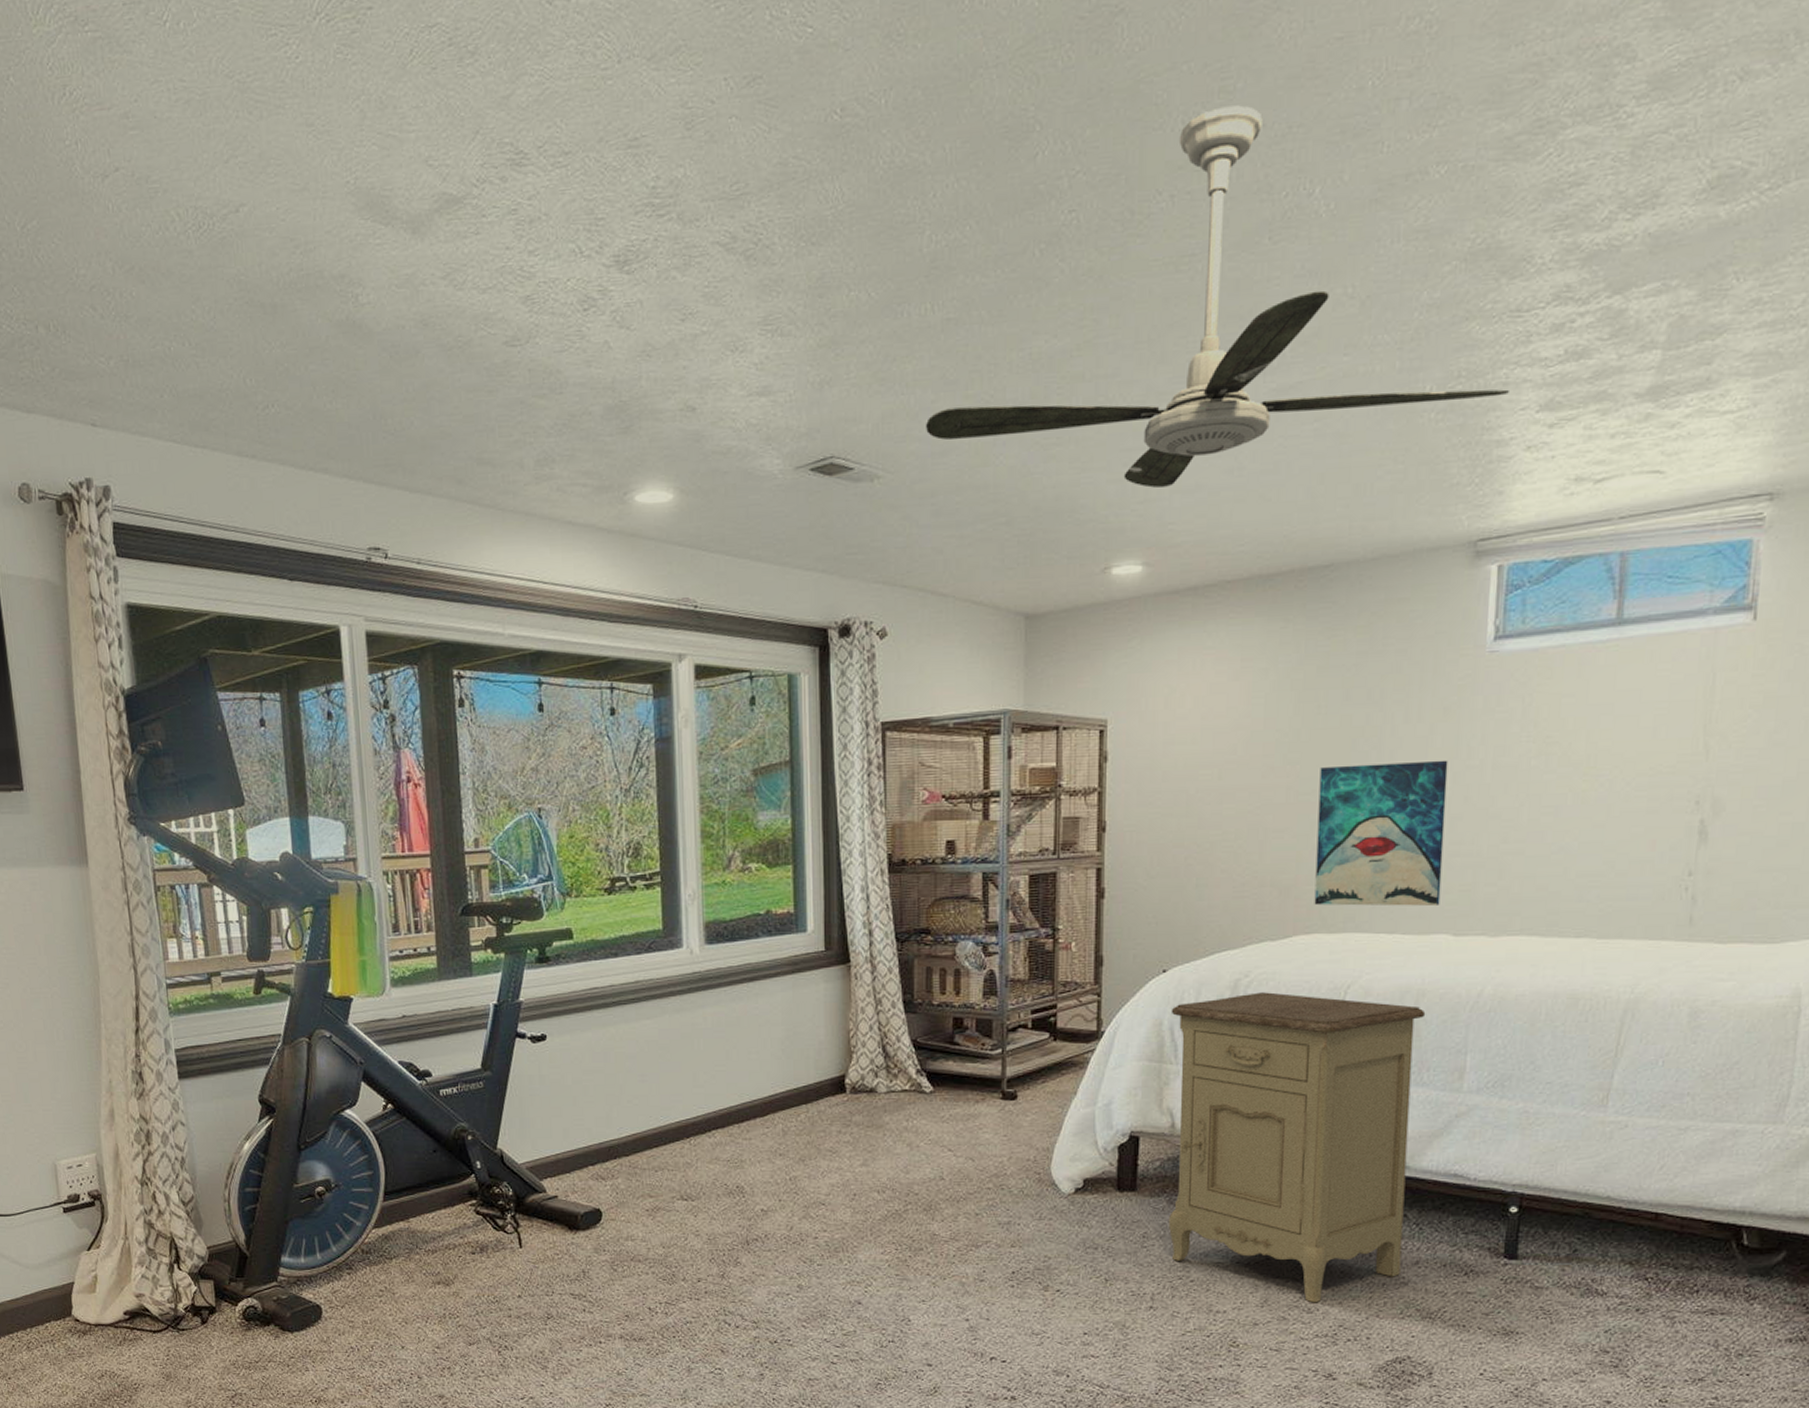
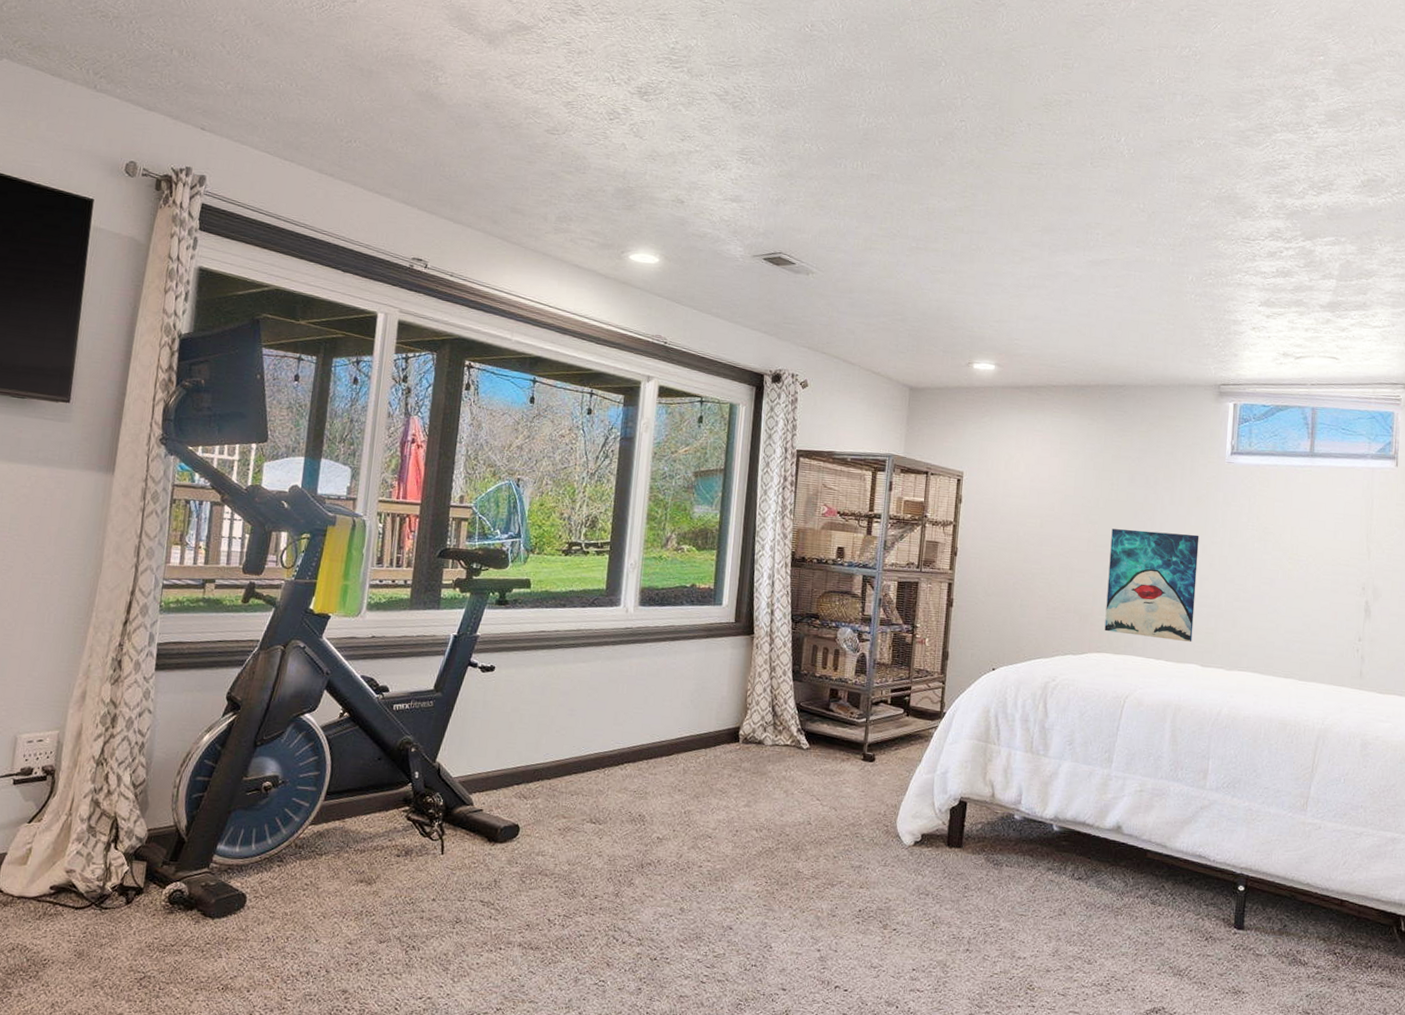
ceiling fan: present [926,105,1511,488] -> none [850,76,1243,314]
nightstand: present [1168,992,1426,1303] -> none [985,694,1181,956]

